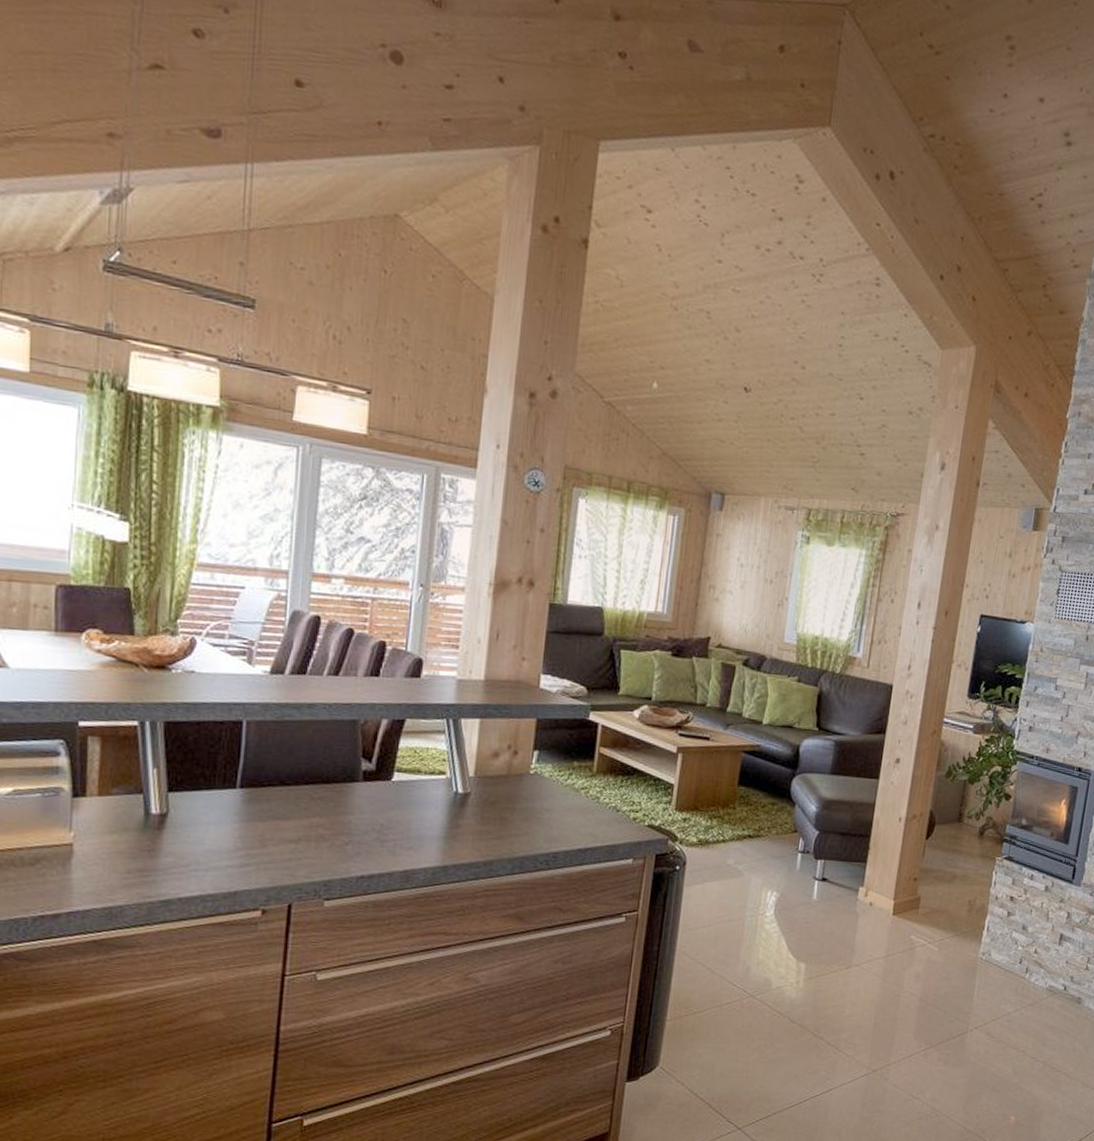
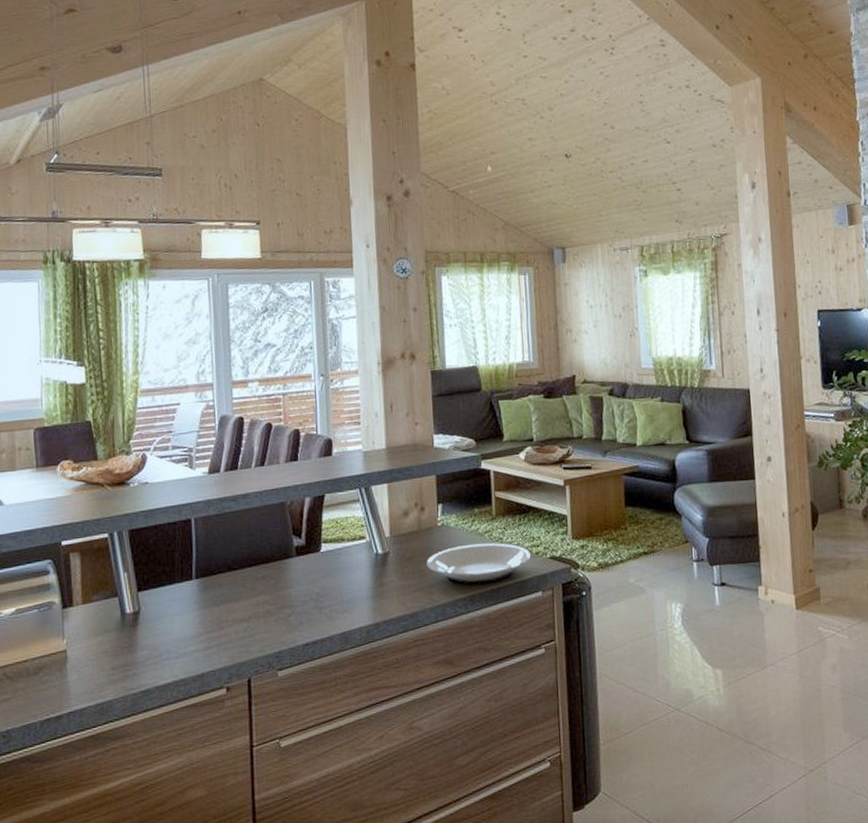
plate: none [511,798,627,843] -> present [426,543,531,585]

